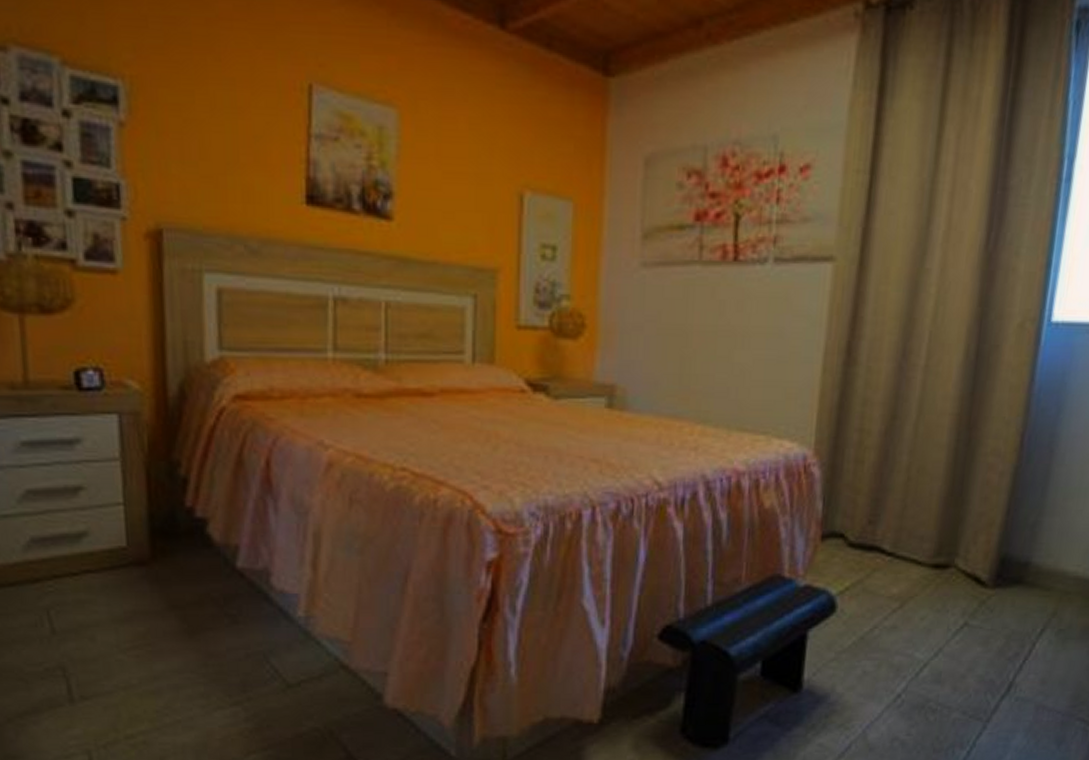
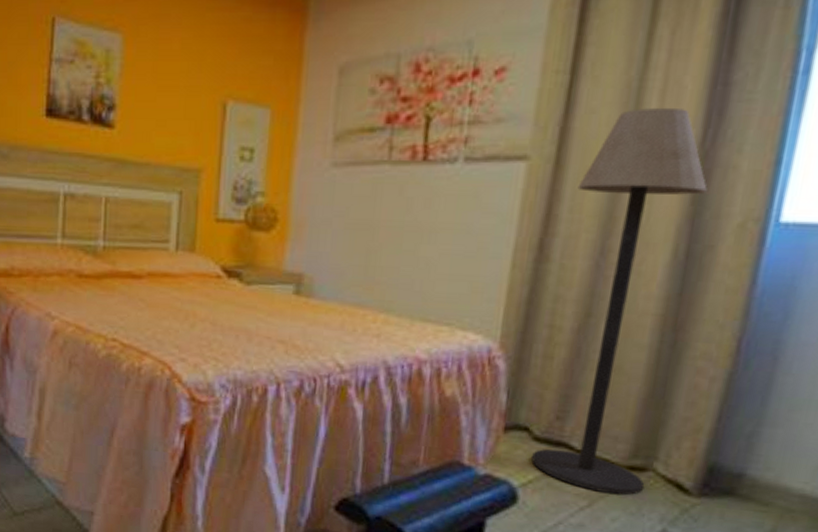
floor lamp: none [847,210,992,594] -> present [531,107,707,496]

